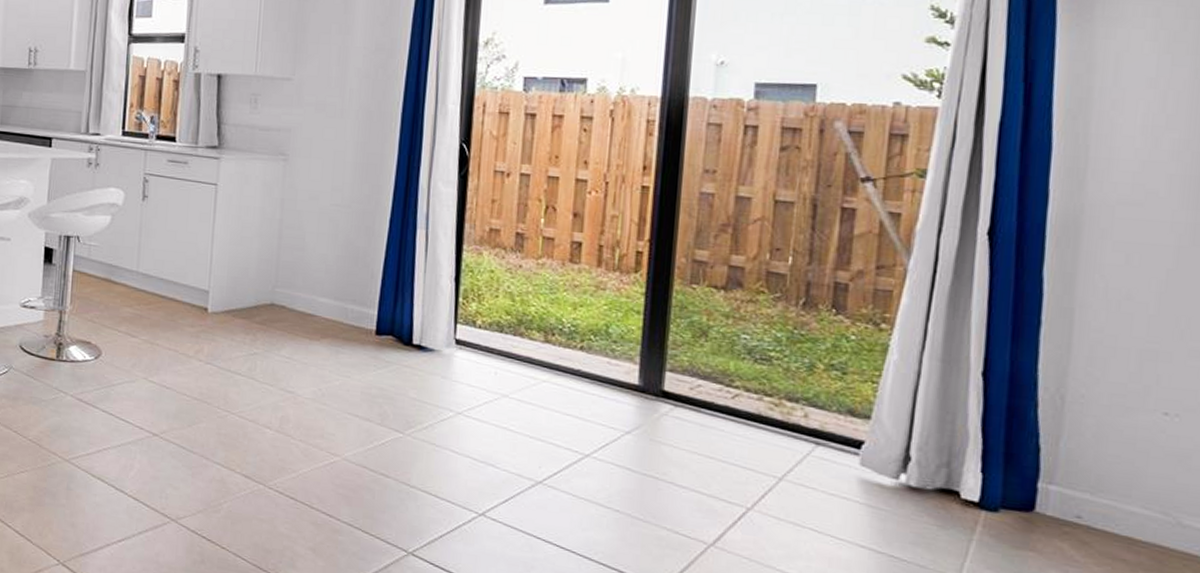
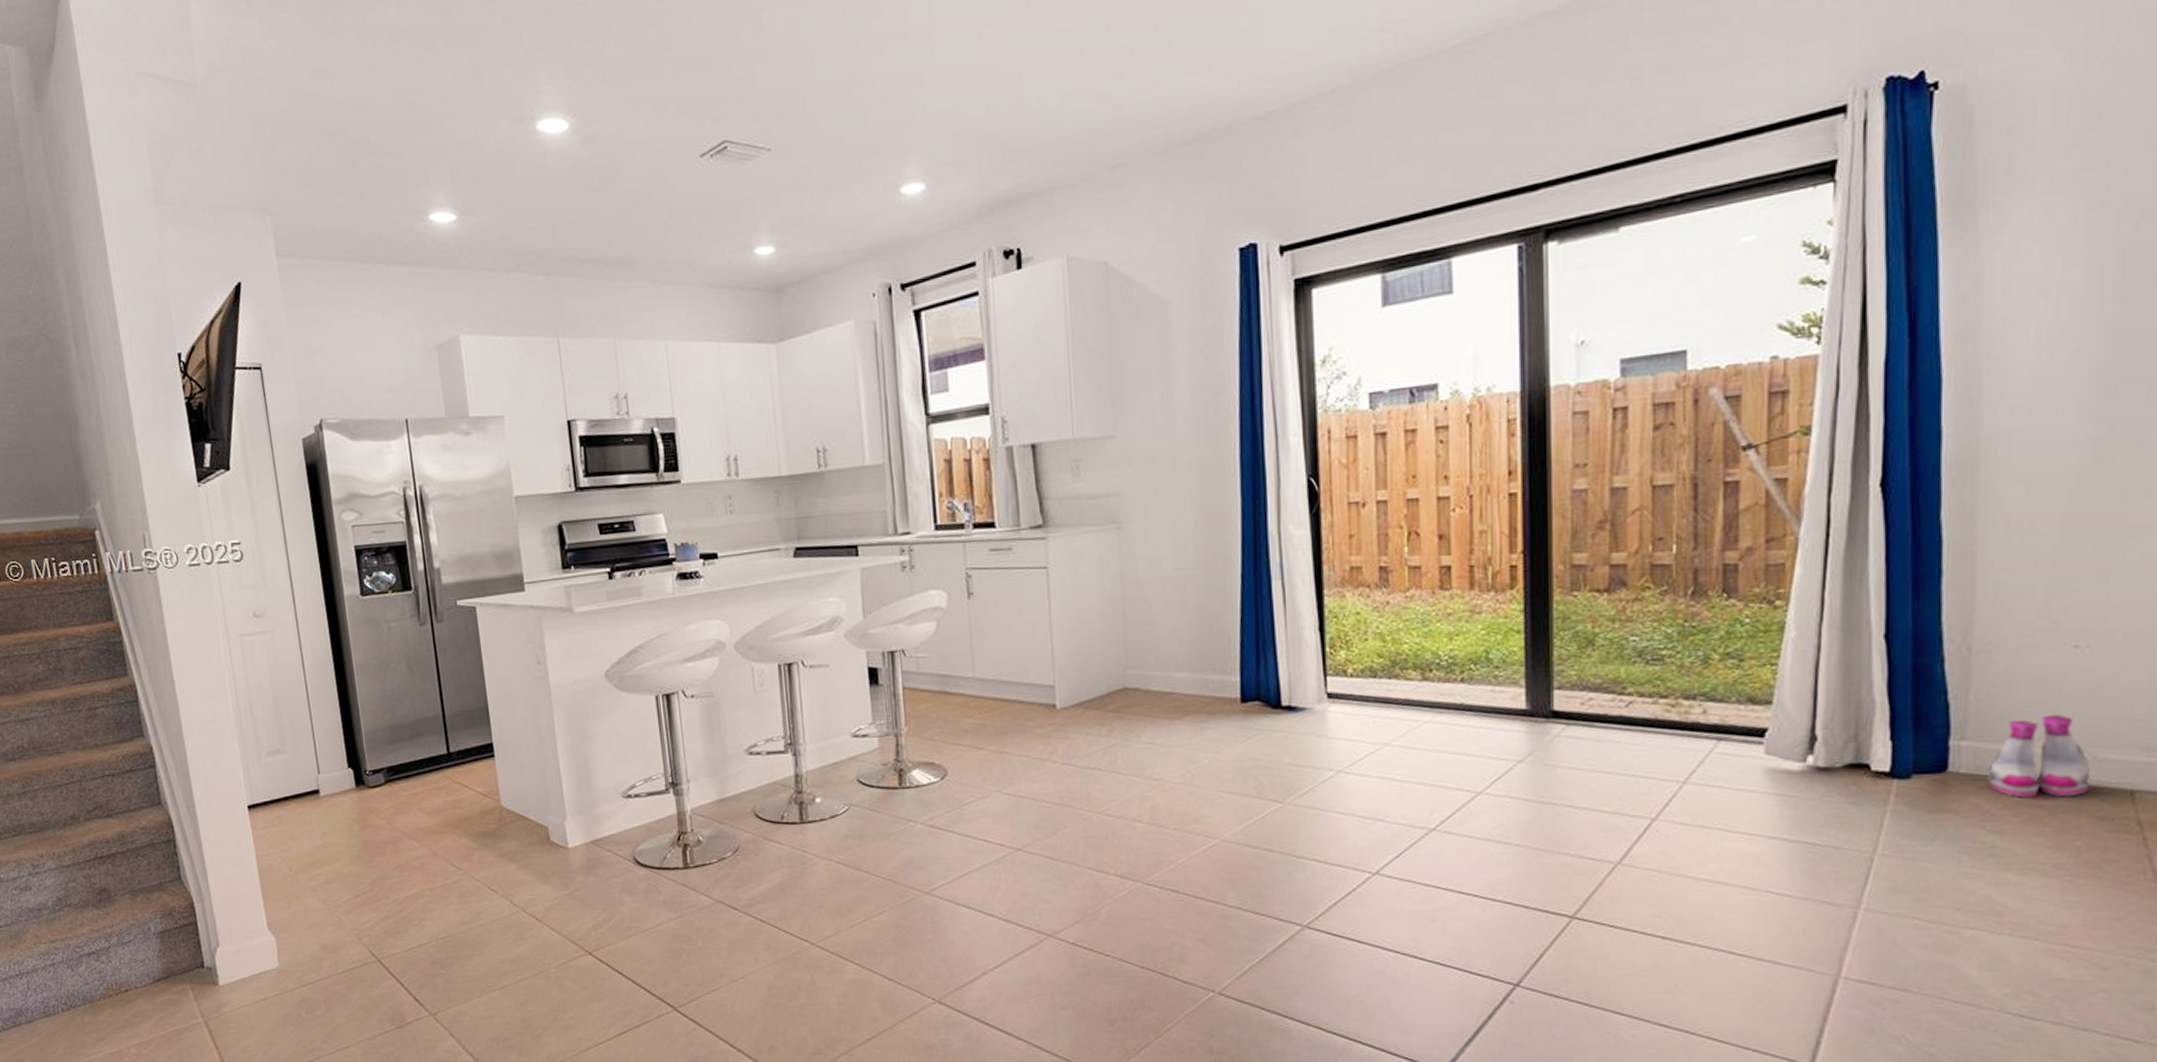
boots: none [1073,474,1174,557] -> present [1988,714,2091,798]

